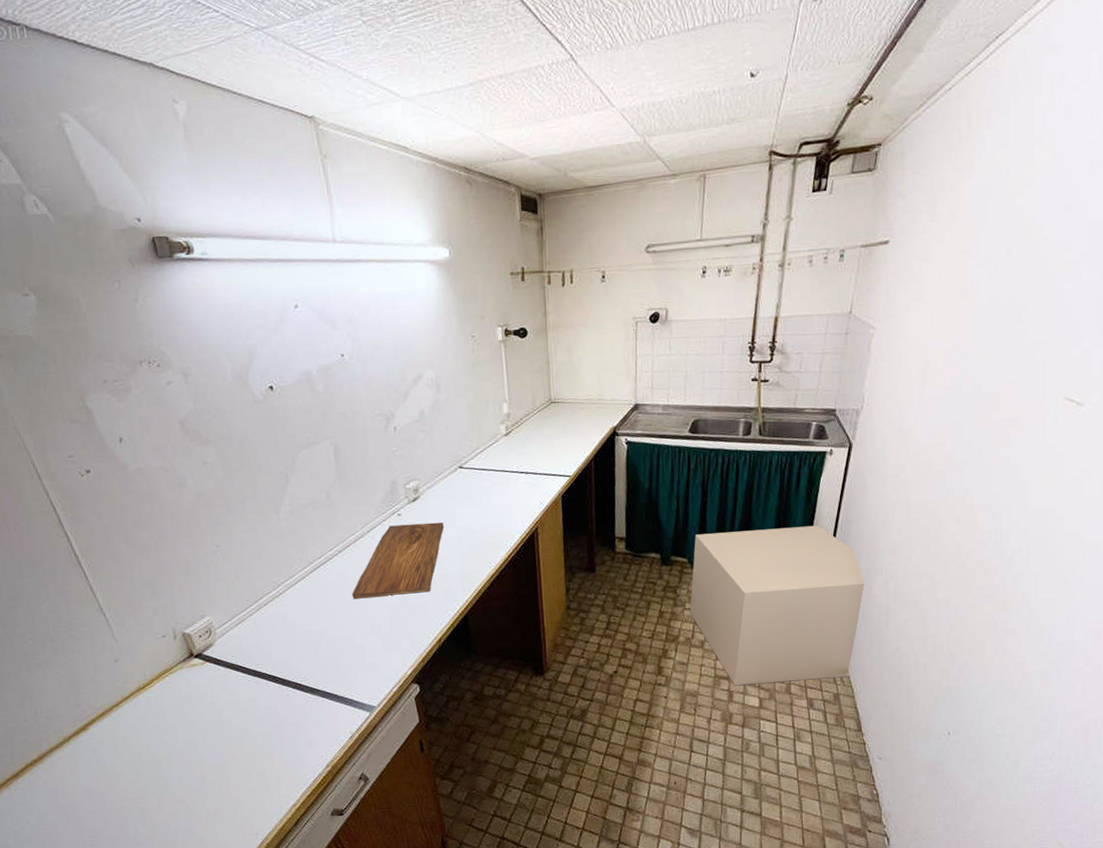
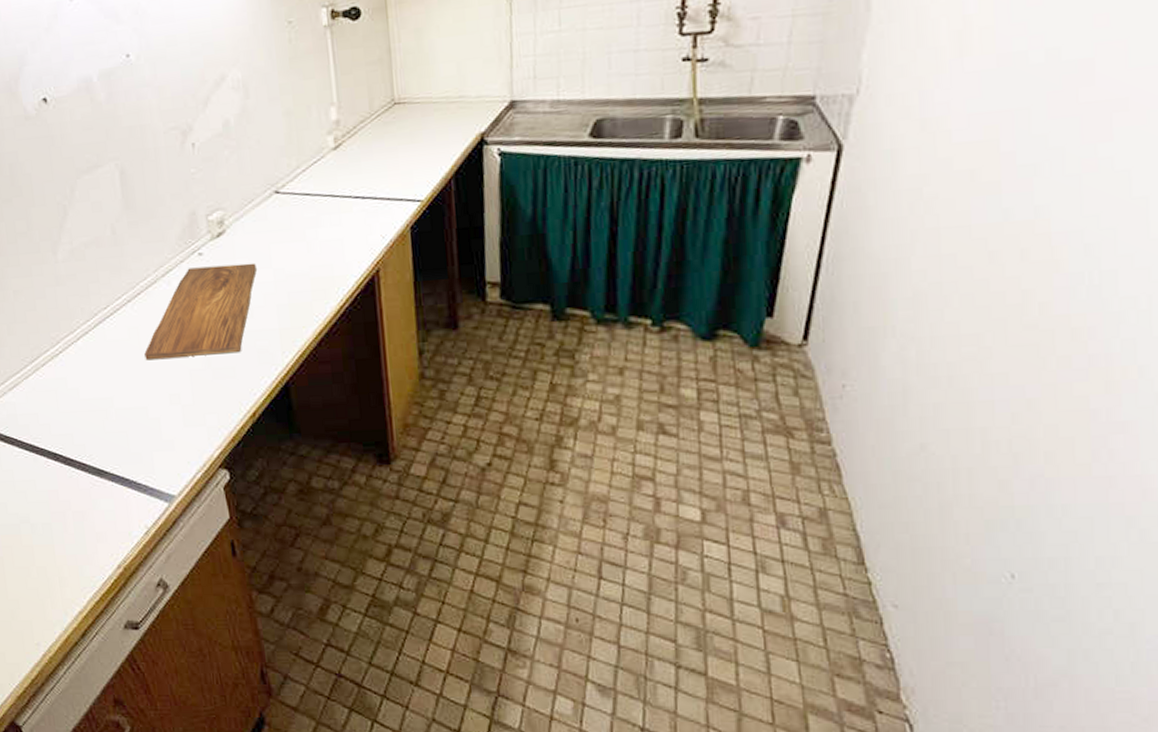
cardboard box: present [690,525,865,686] -> none [595,264,866,491]

